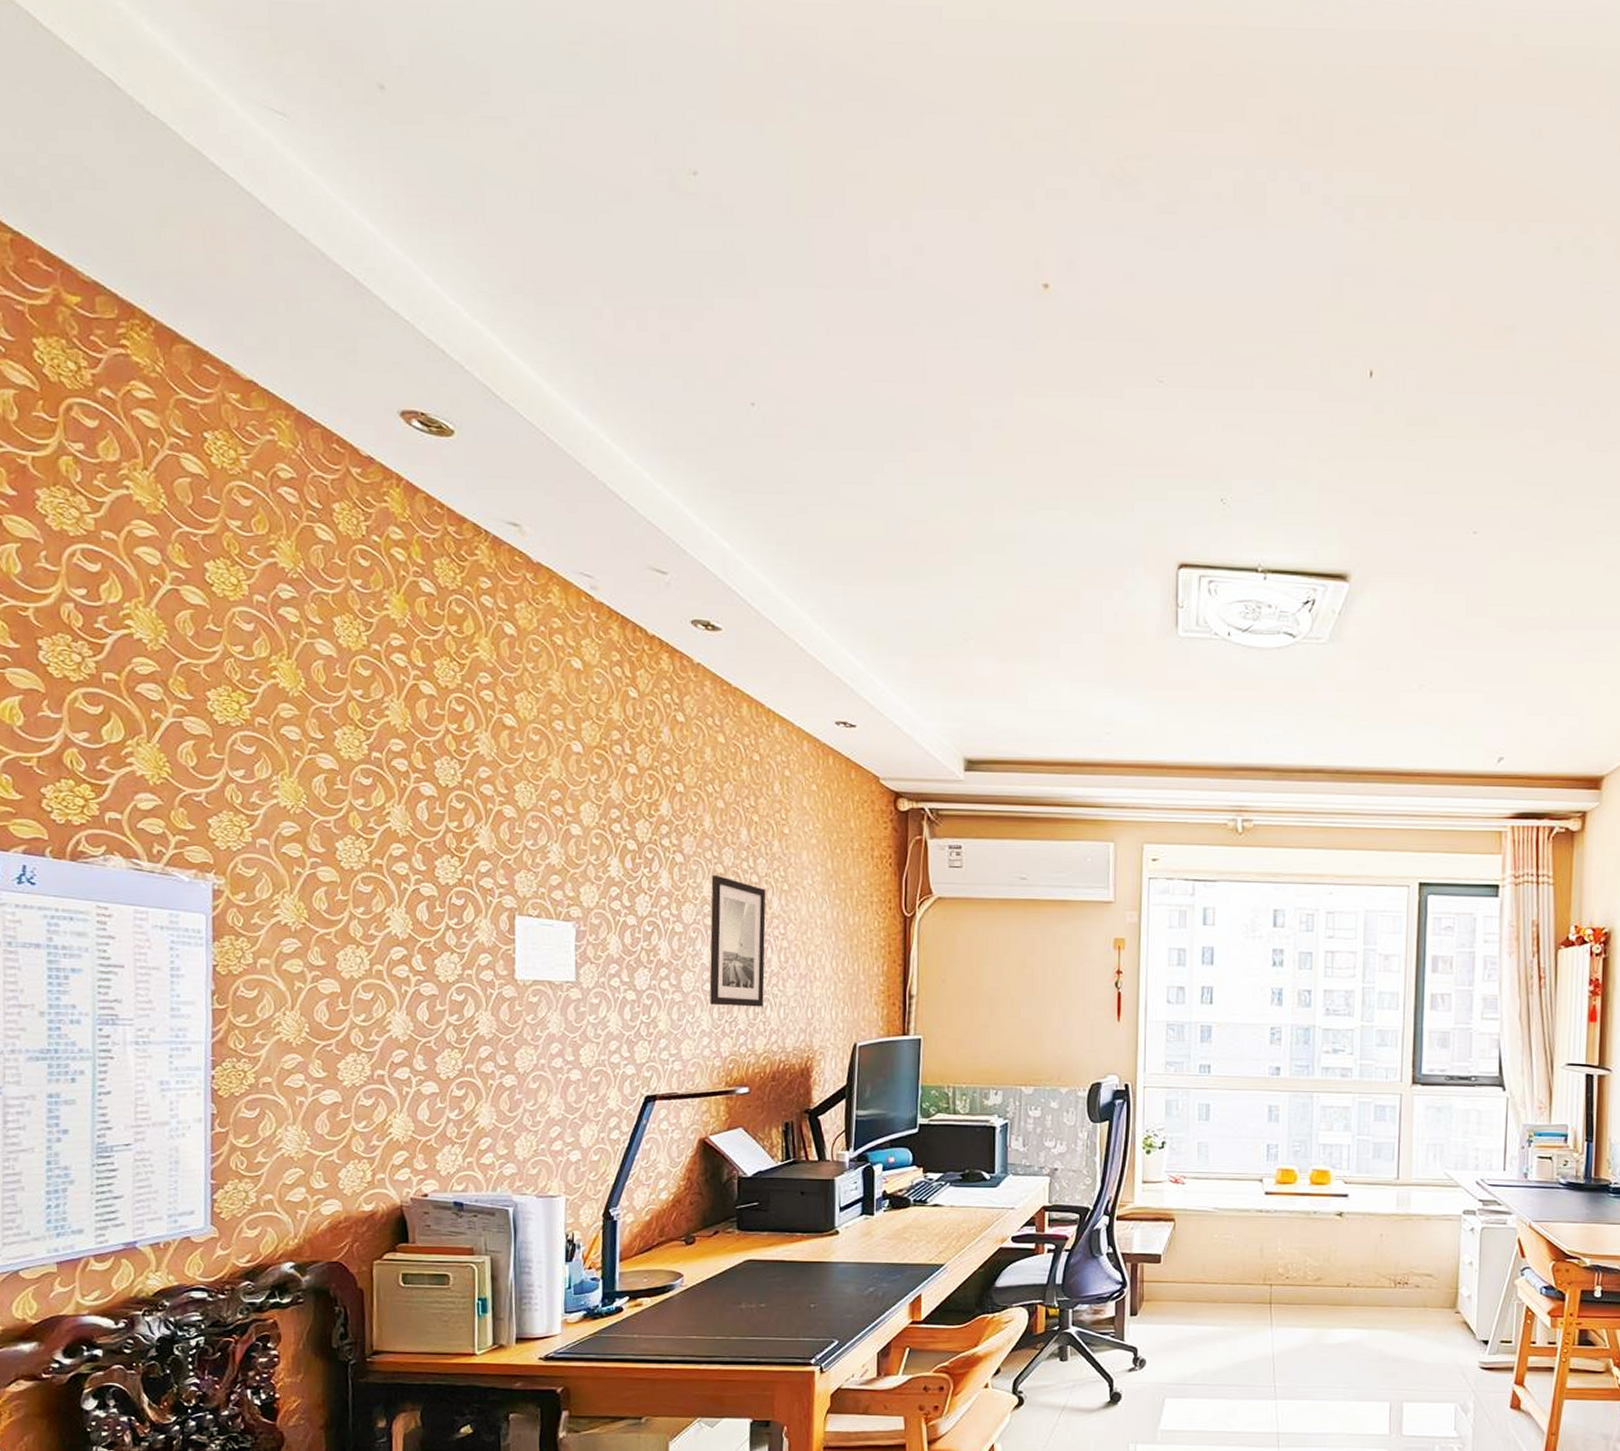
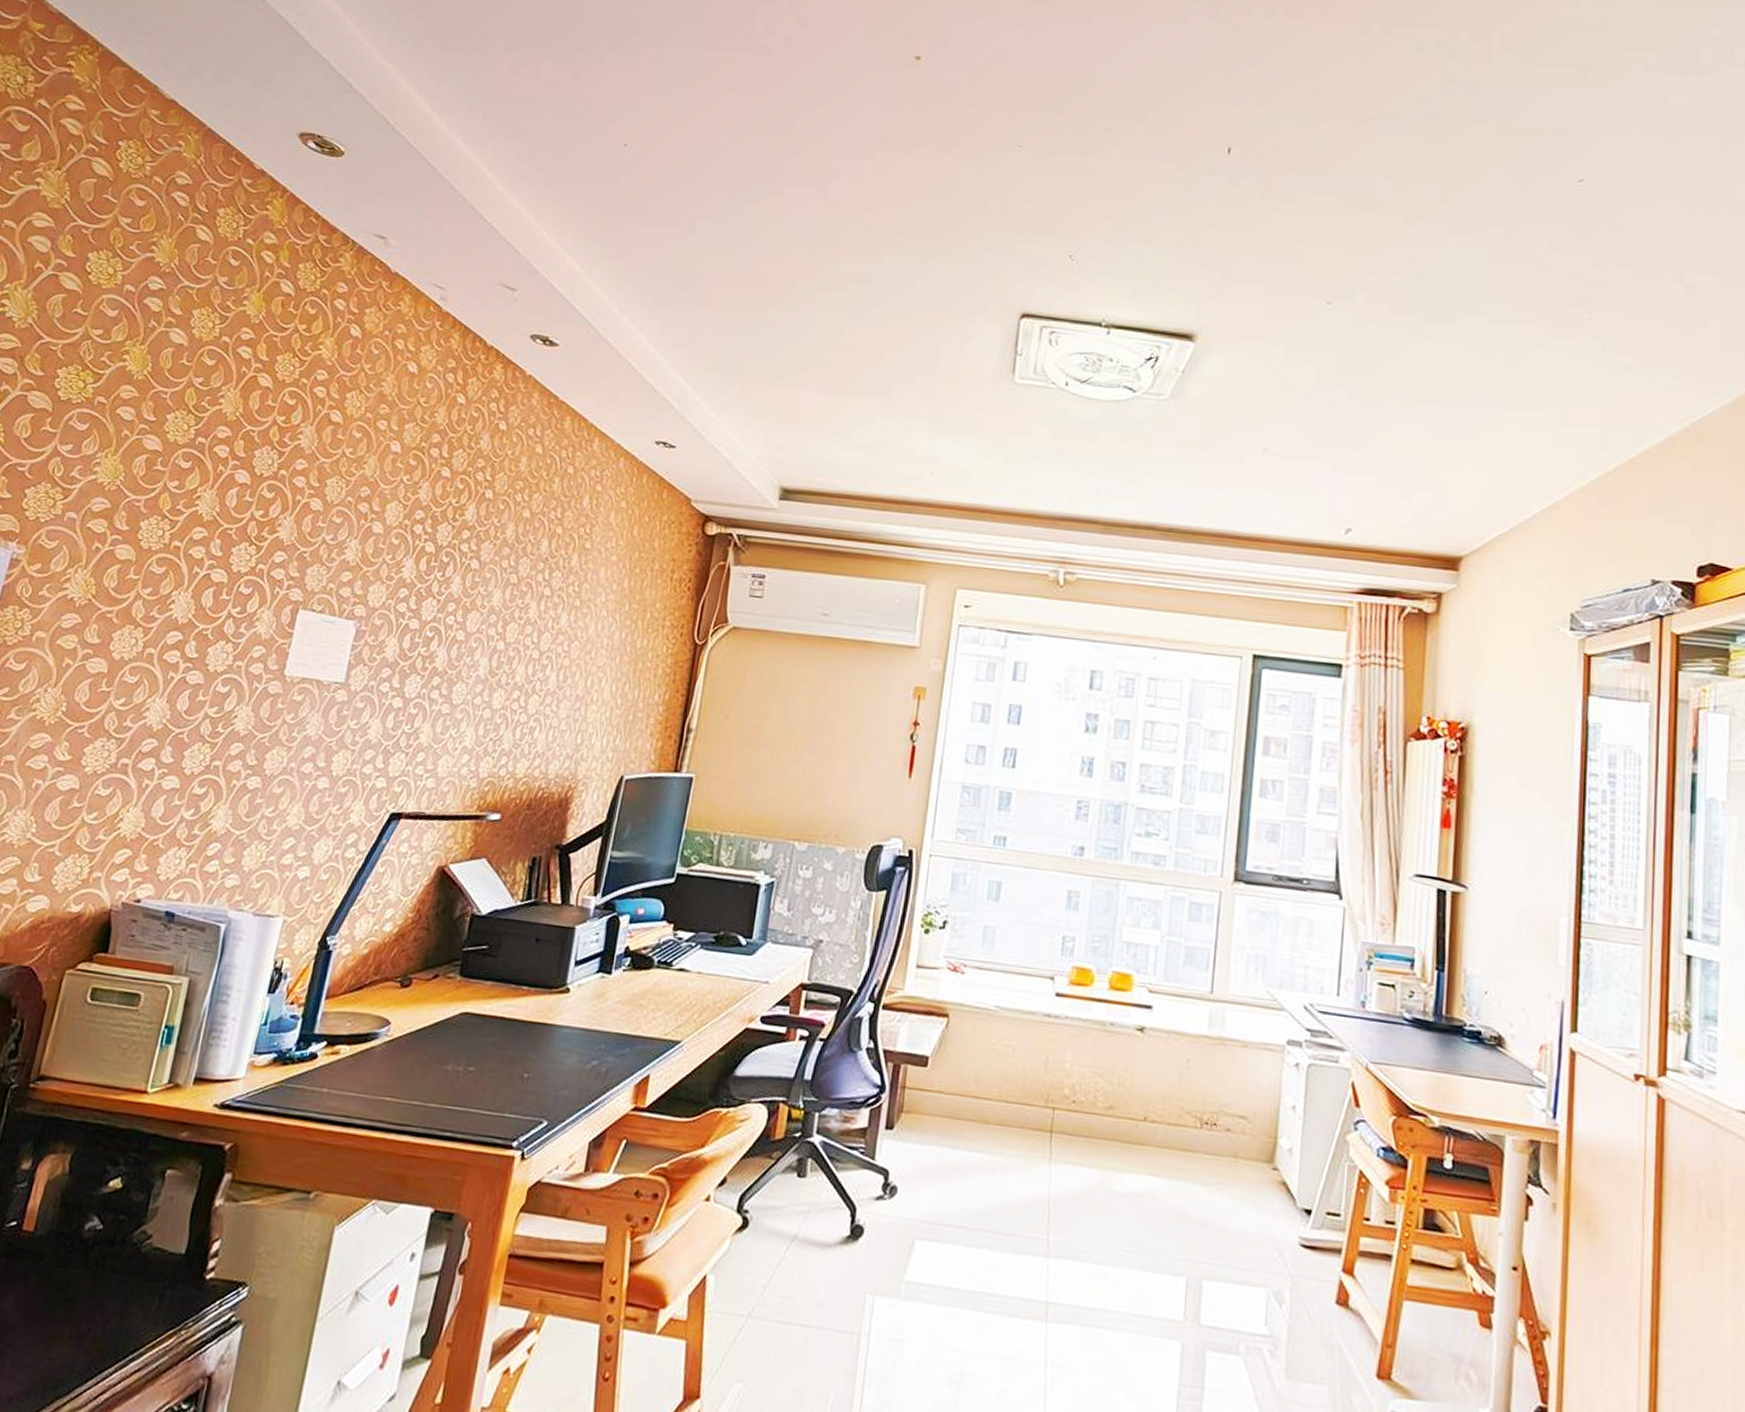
wall art: present [709,874,766,1007] -> none [477,584,557,728]

